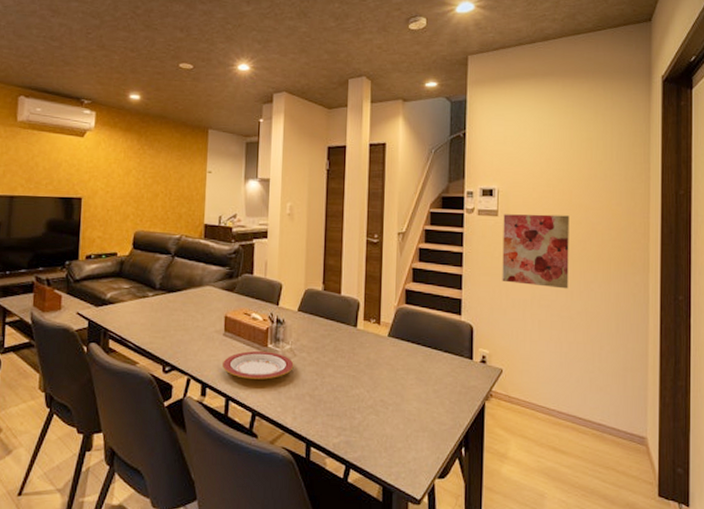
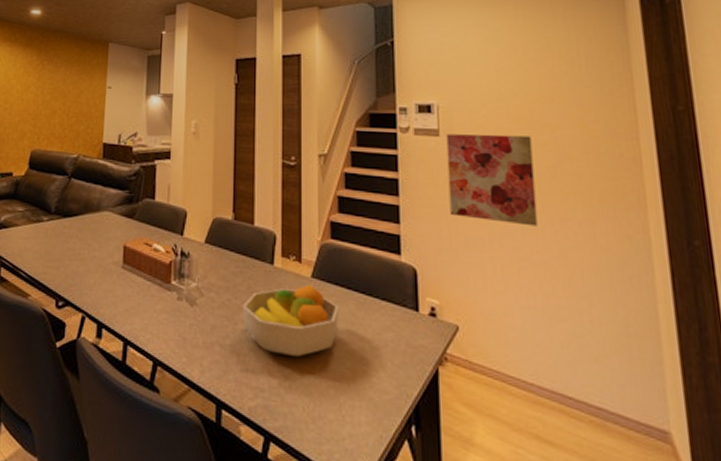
plate: present [222,350,294,380] -> none [120,287,201,323]
fruit bowl: none [329,342,410,402] -> present [241,284,339,358]

